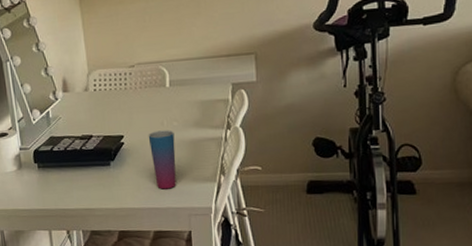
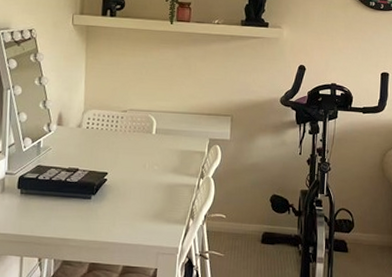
cup: present [148,130,176,189] -> none [130,172,154,227]

